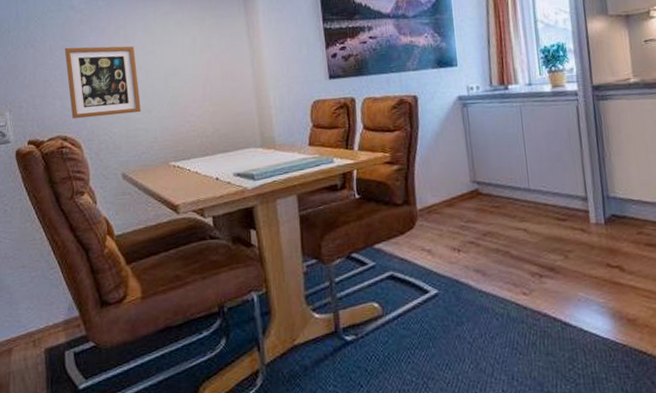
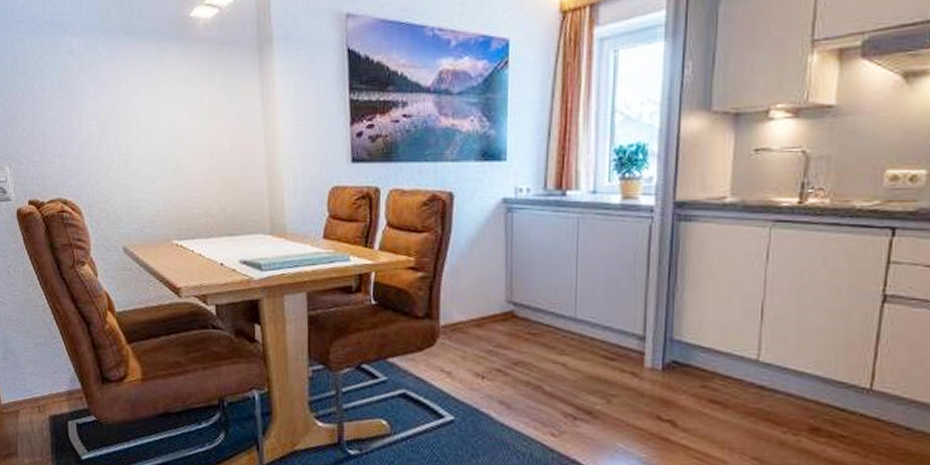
picture frame: present [64,46,142,119] -> none [63,98,144,182]

